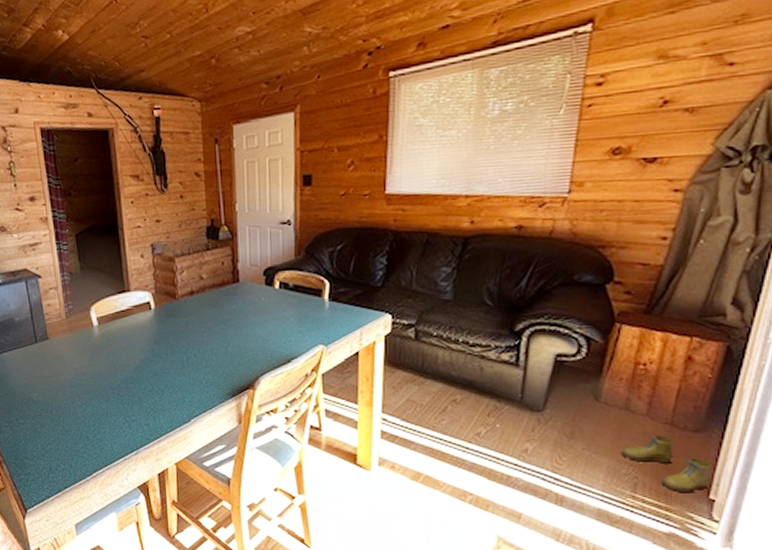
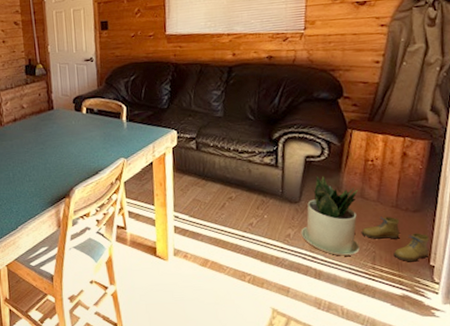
planter: none [542,379,623,480] -> present [300,175,360,256]

